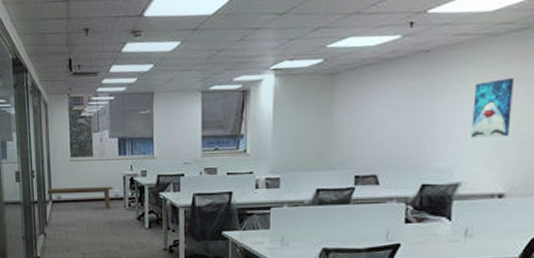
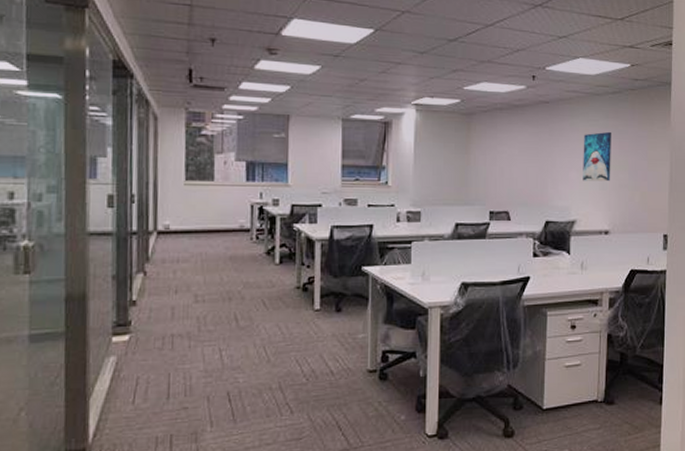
bench: present [45,186,114,209] -> none [149,215,239,242]

